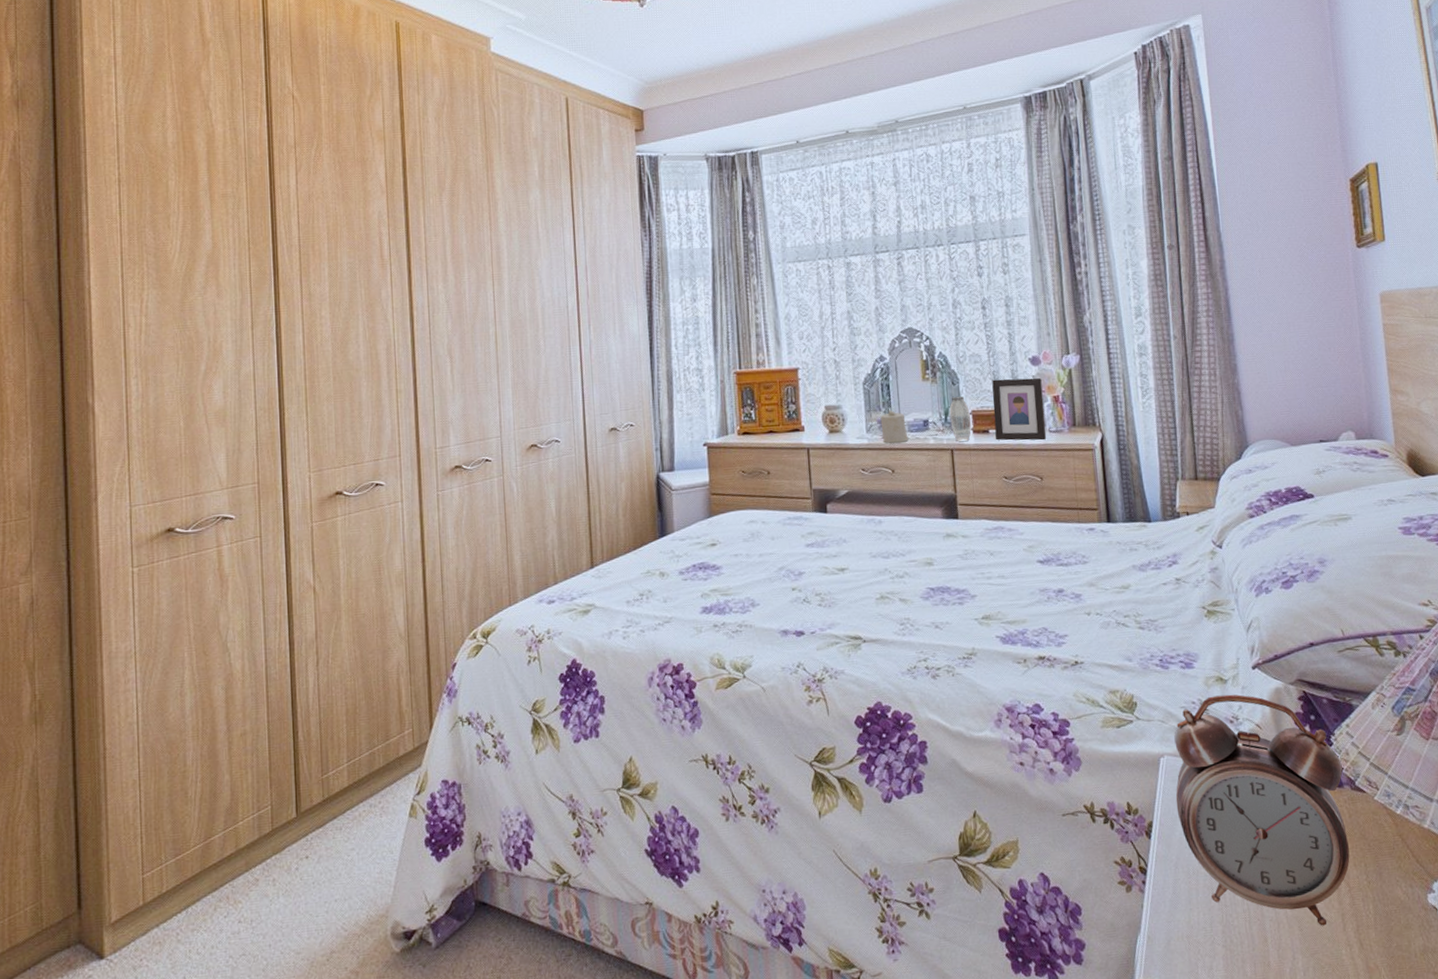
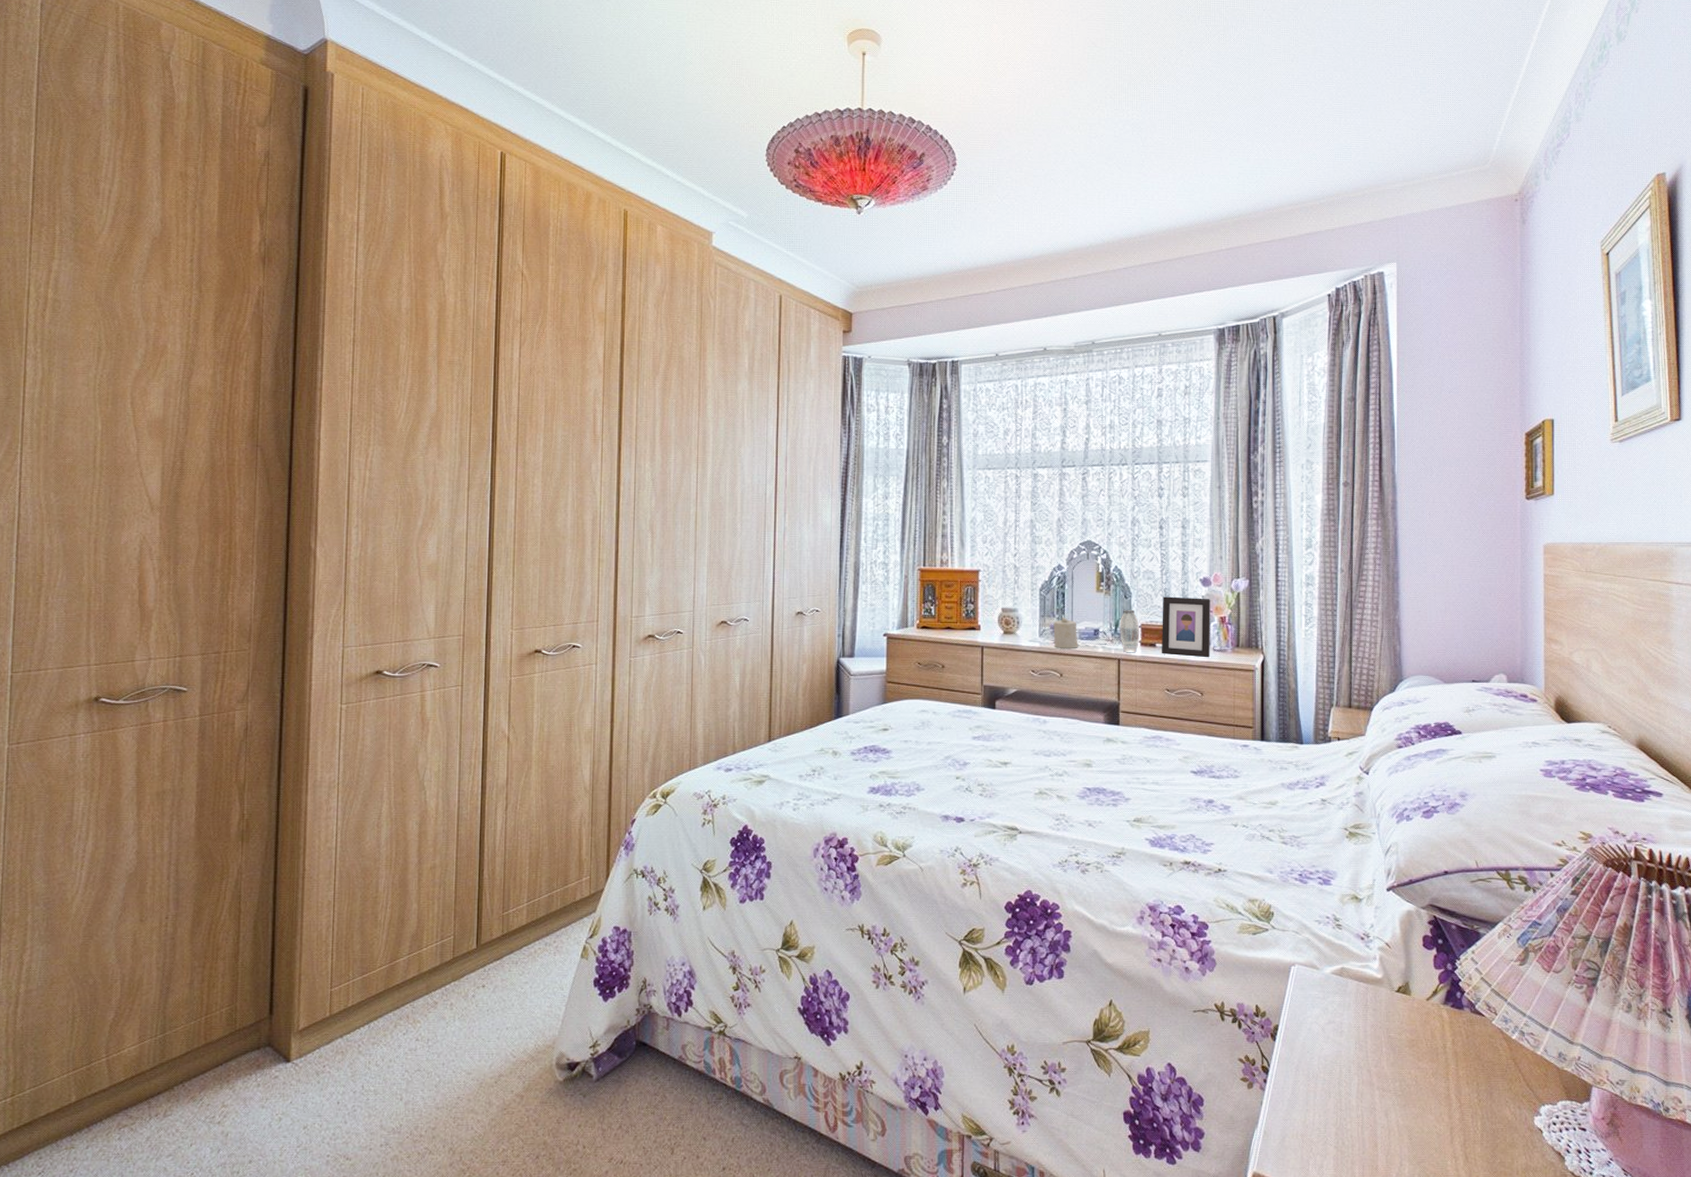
alarm clock: present [1174,694,1350,926] -> none [1302,912,1464,1137]

